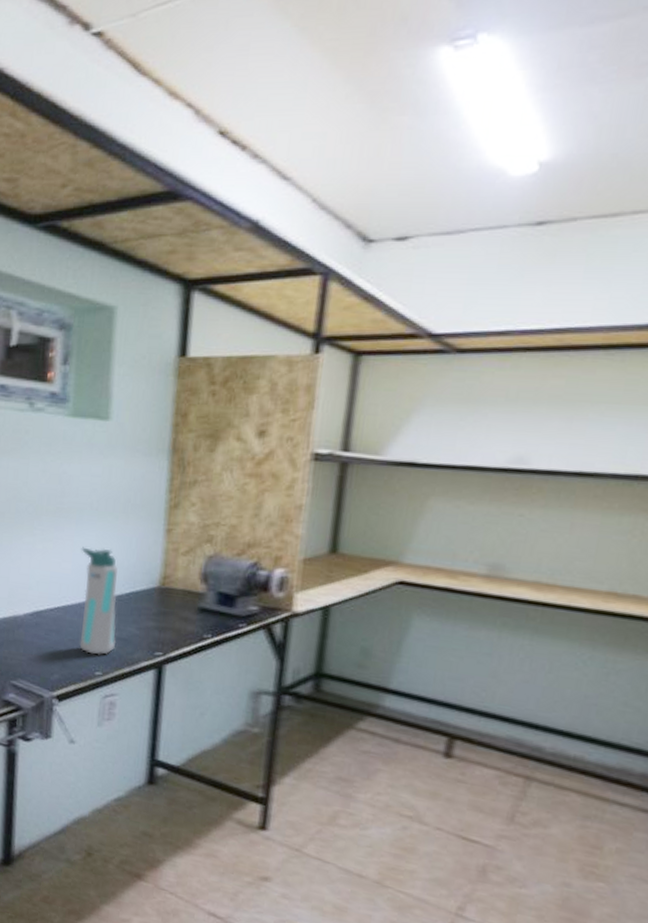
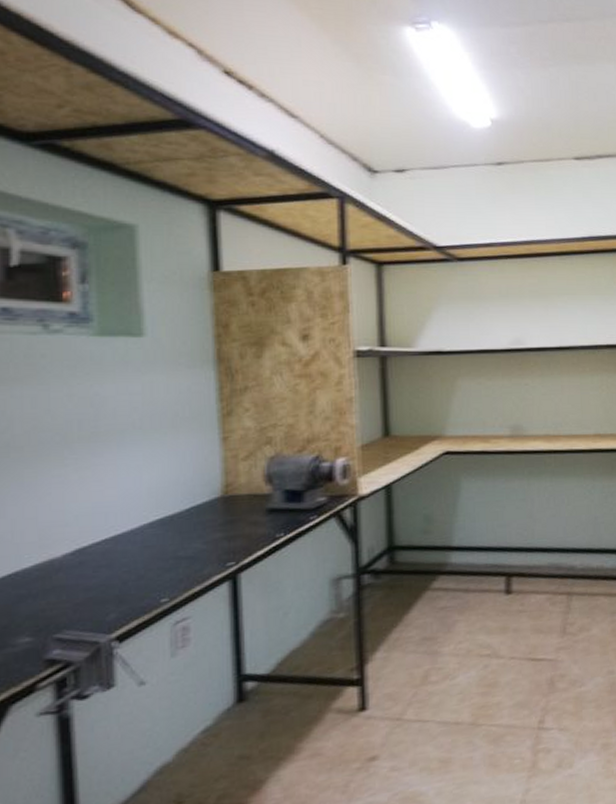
water bottle: present [79,547,118,656] -> none [127,466,180,582]

